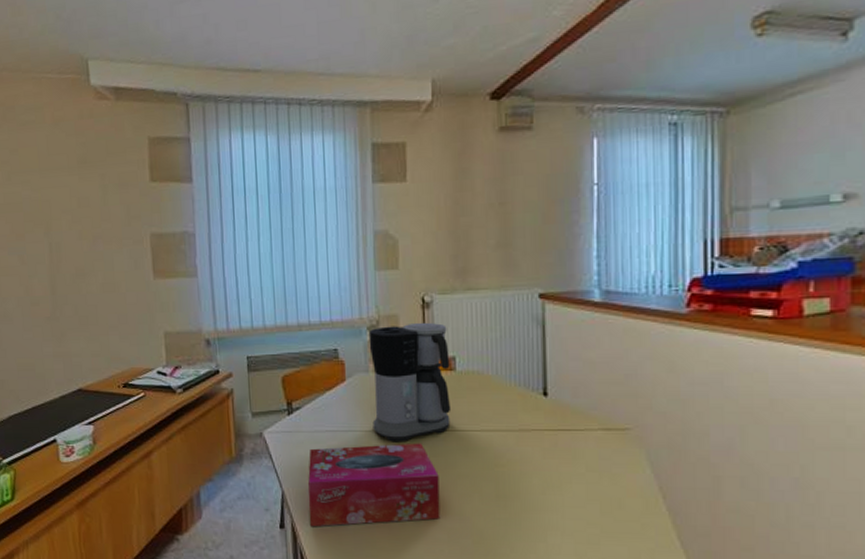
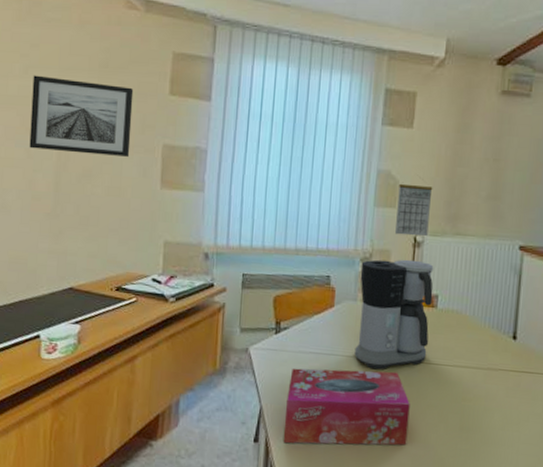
wall art: none [16,179,119,255] -> present [29,75,134,157]
calendar: none [399,235,436,297] -> present [395,179,433,236]

